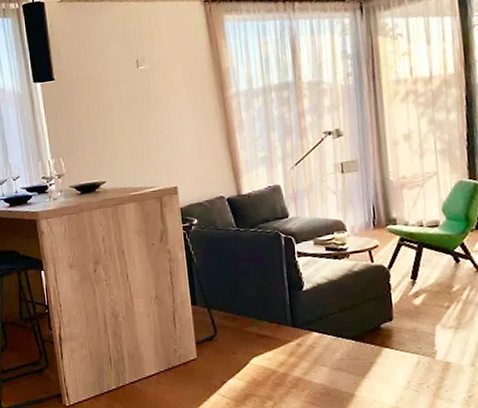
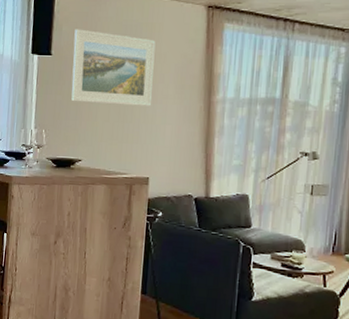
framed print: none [73,45,165,124] -> present [71,29,156,106]

